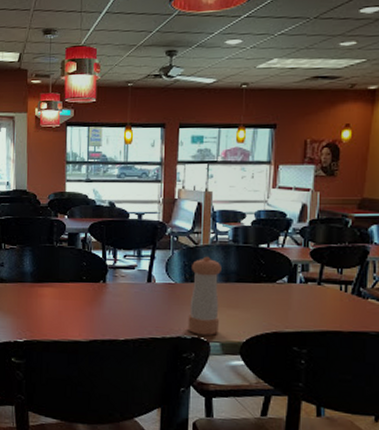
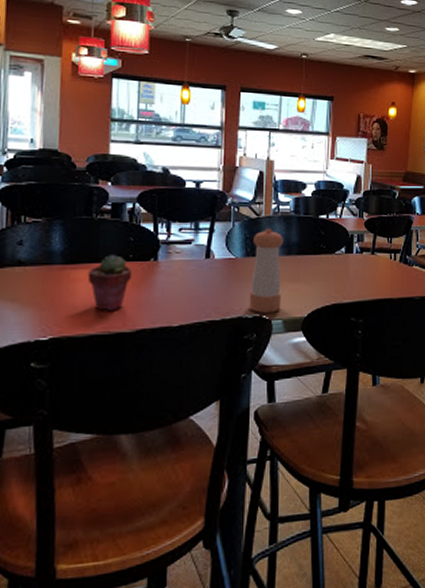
potted succulent: none [51,276,85,323] -> present [87,255,132,312]

